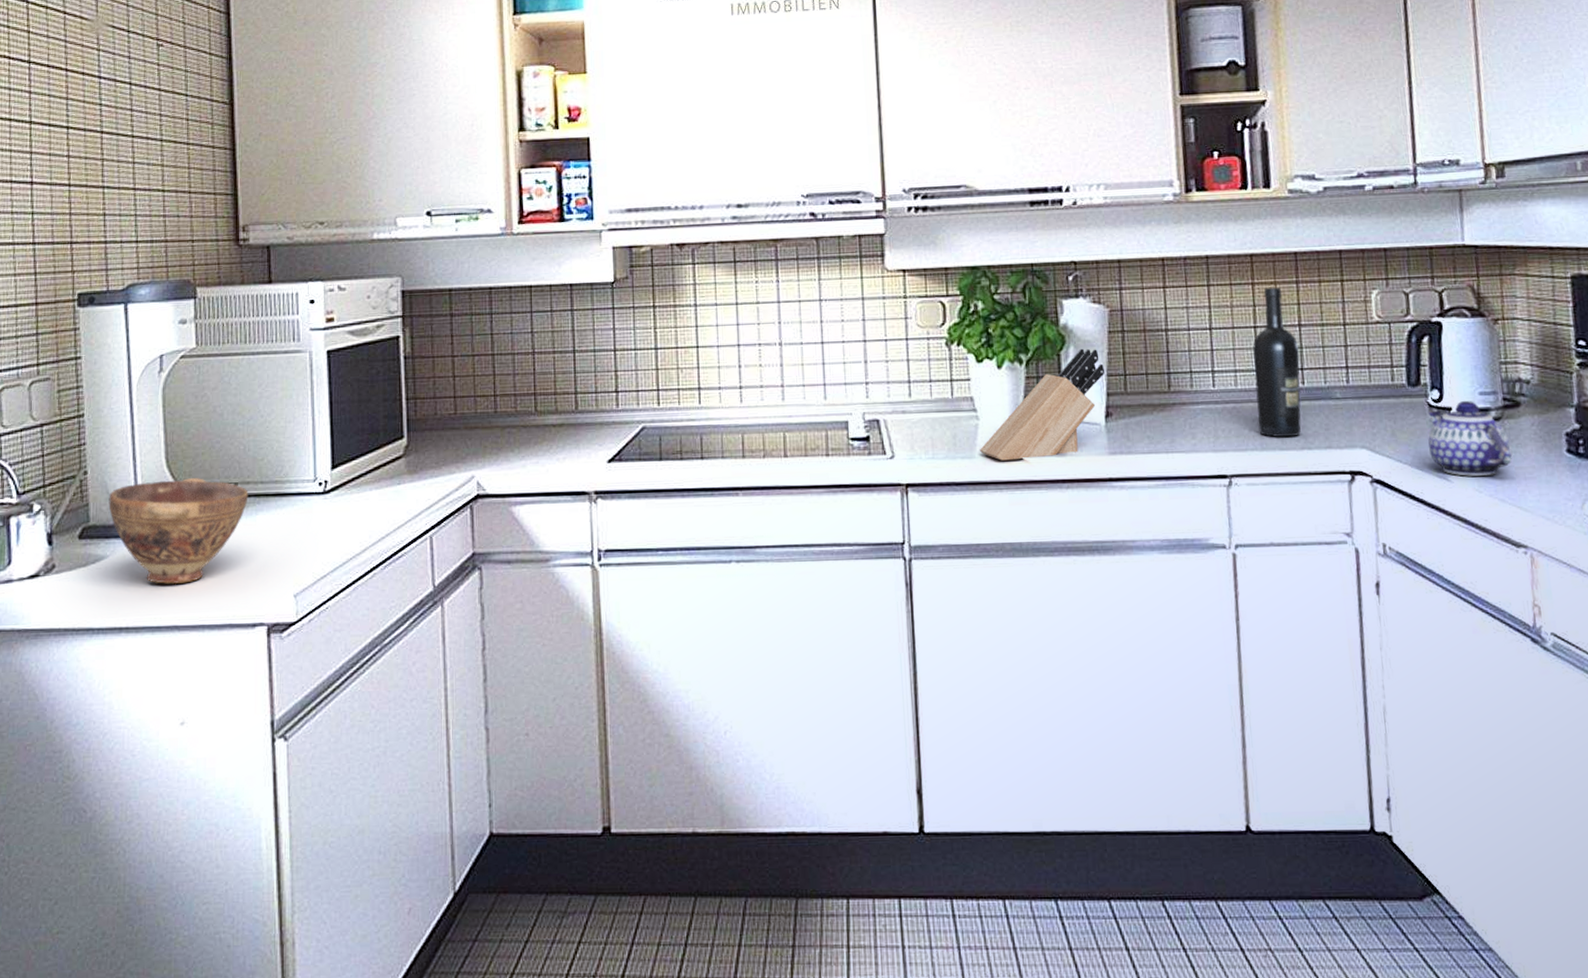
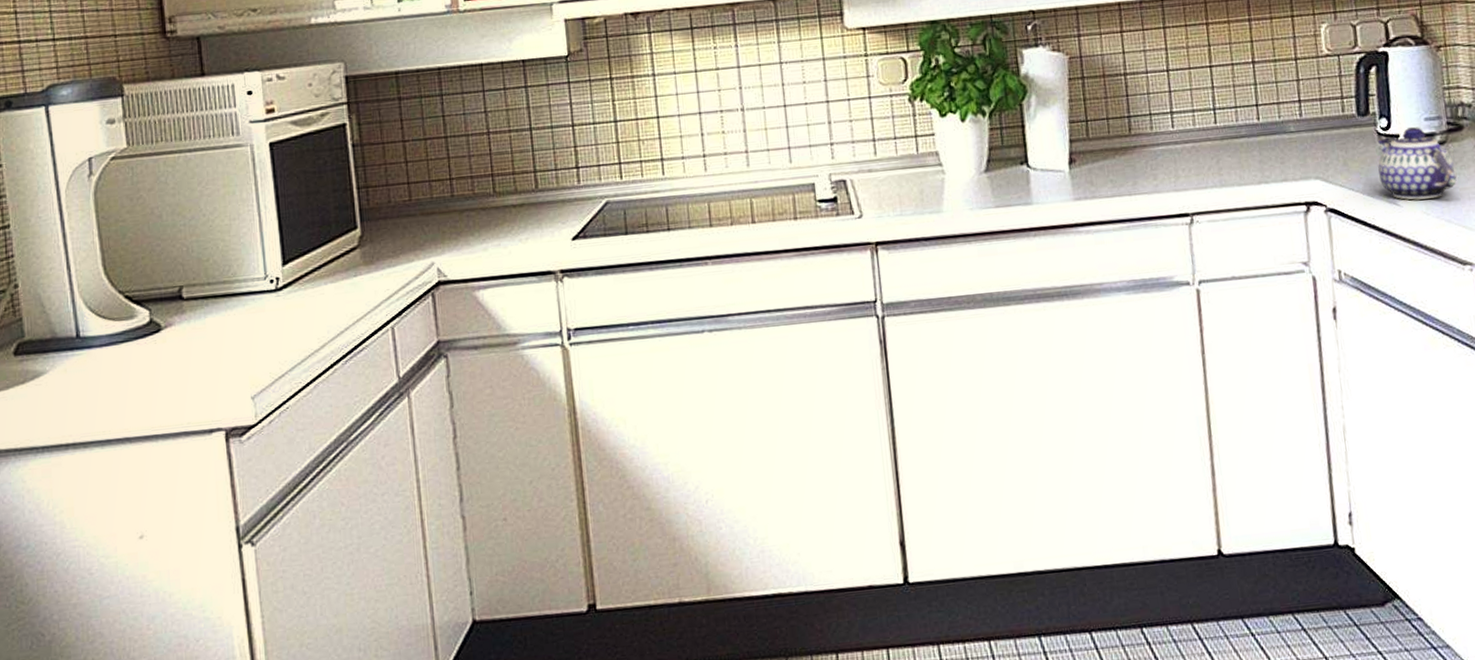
bowl: present [108,478,249,584] -> none [43,283,196,396]
knife block: present [980,348,1105,461] -> none [947,97,1067,213]
wine bottle: present [1252,287,1302,438] -> none [1209,26,1258,174]

